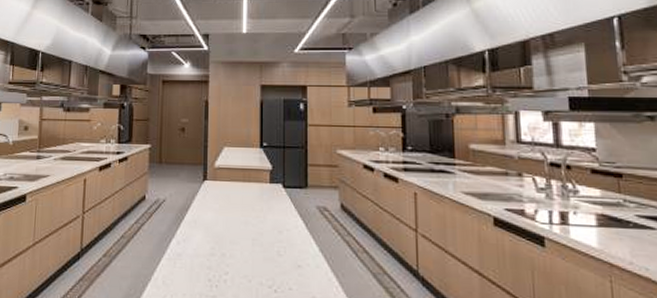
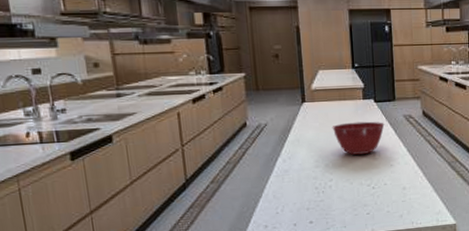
mixing bowl: none [233,208,293,248] -> present [332,121,385,155]

